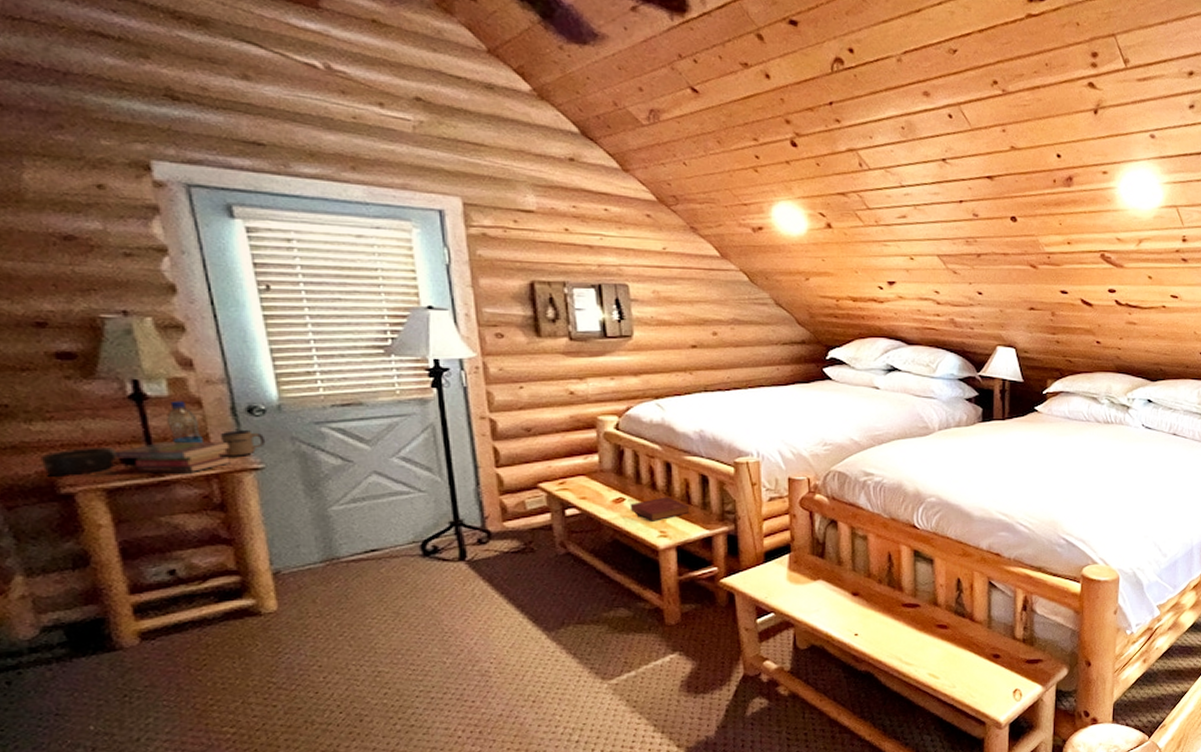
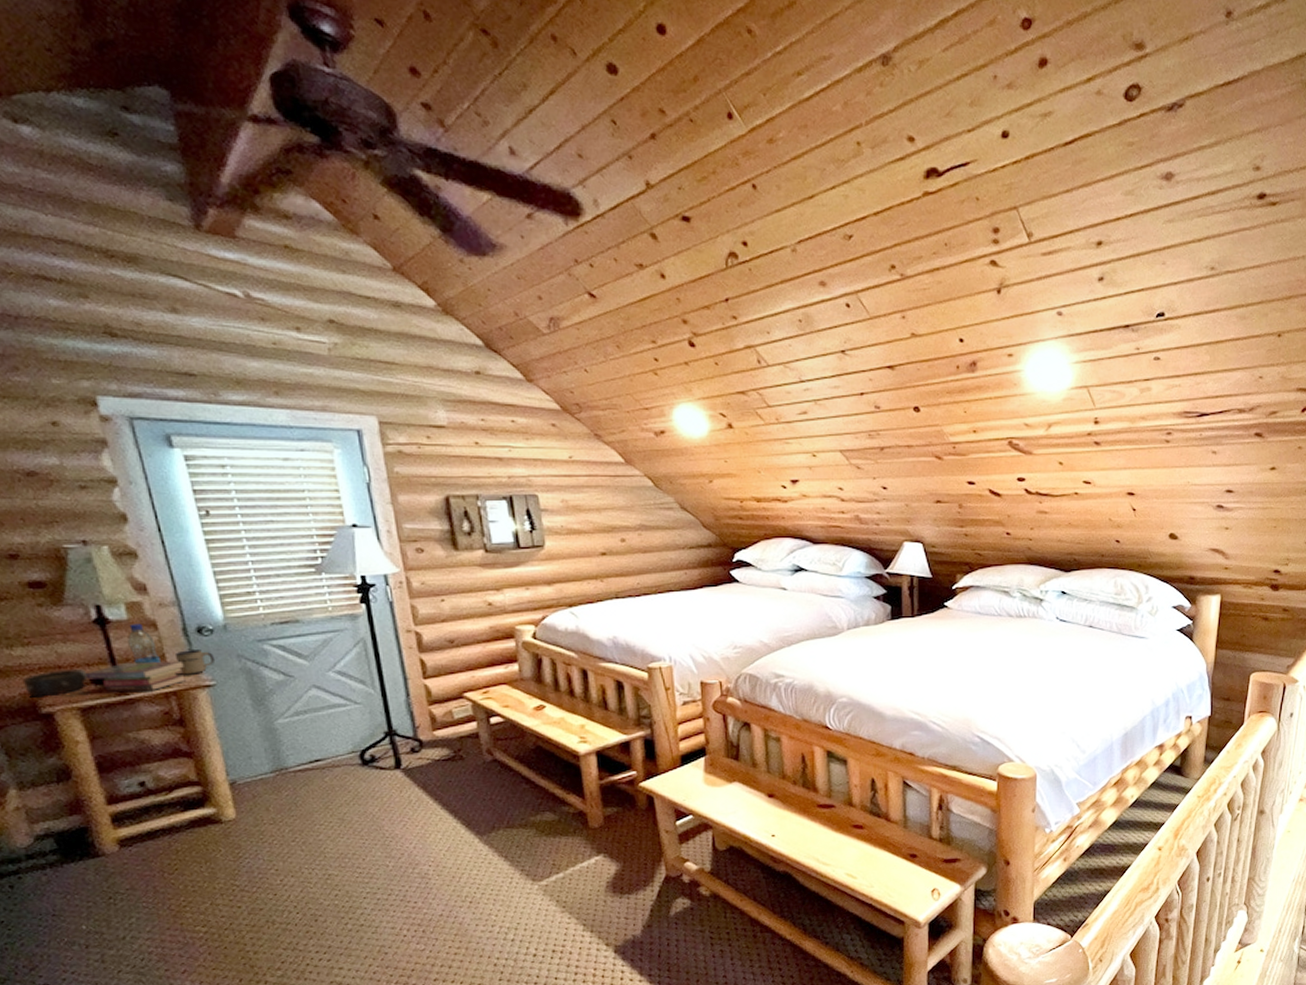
book: present [630,497,690,522] -> none [550,703,608,728]

